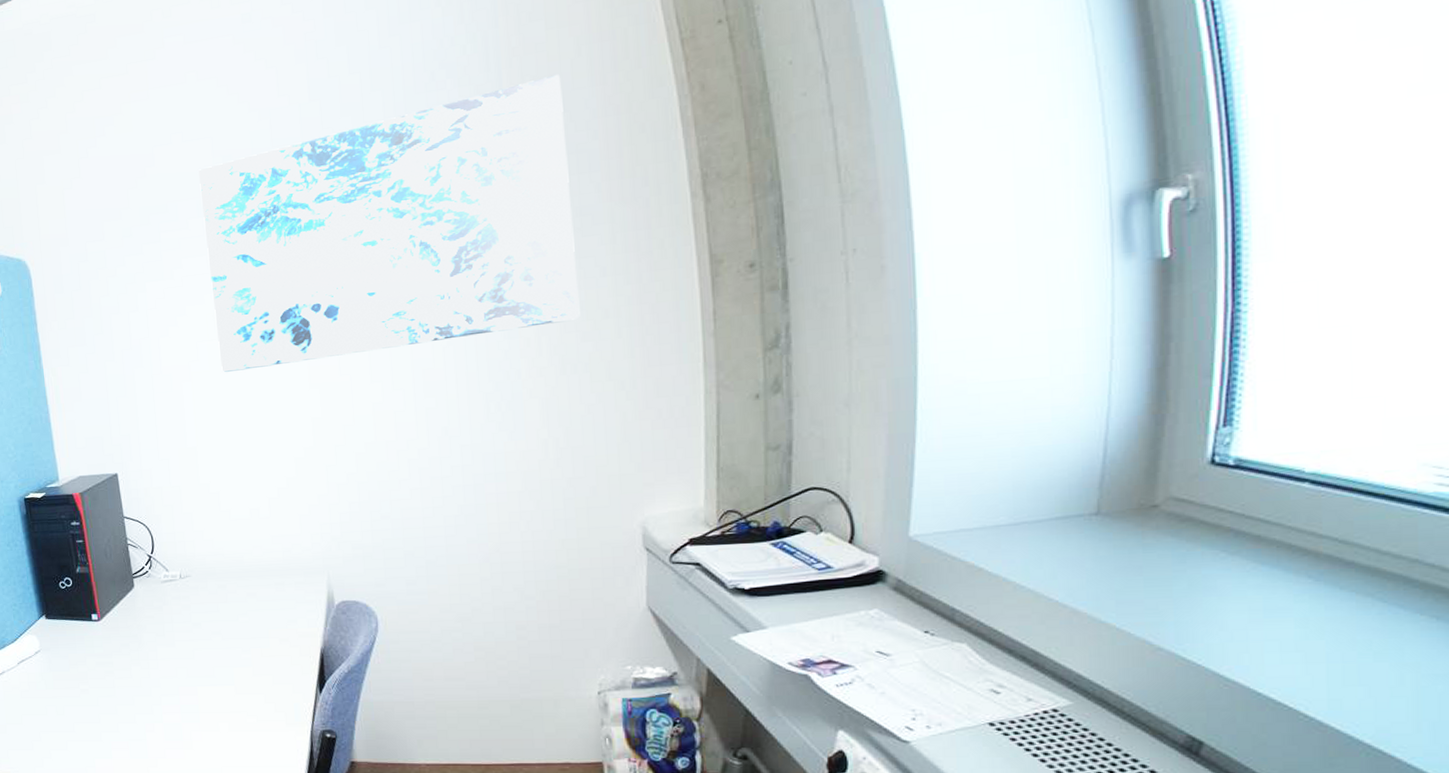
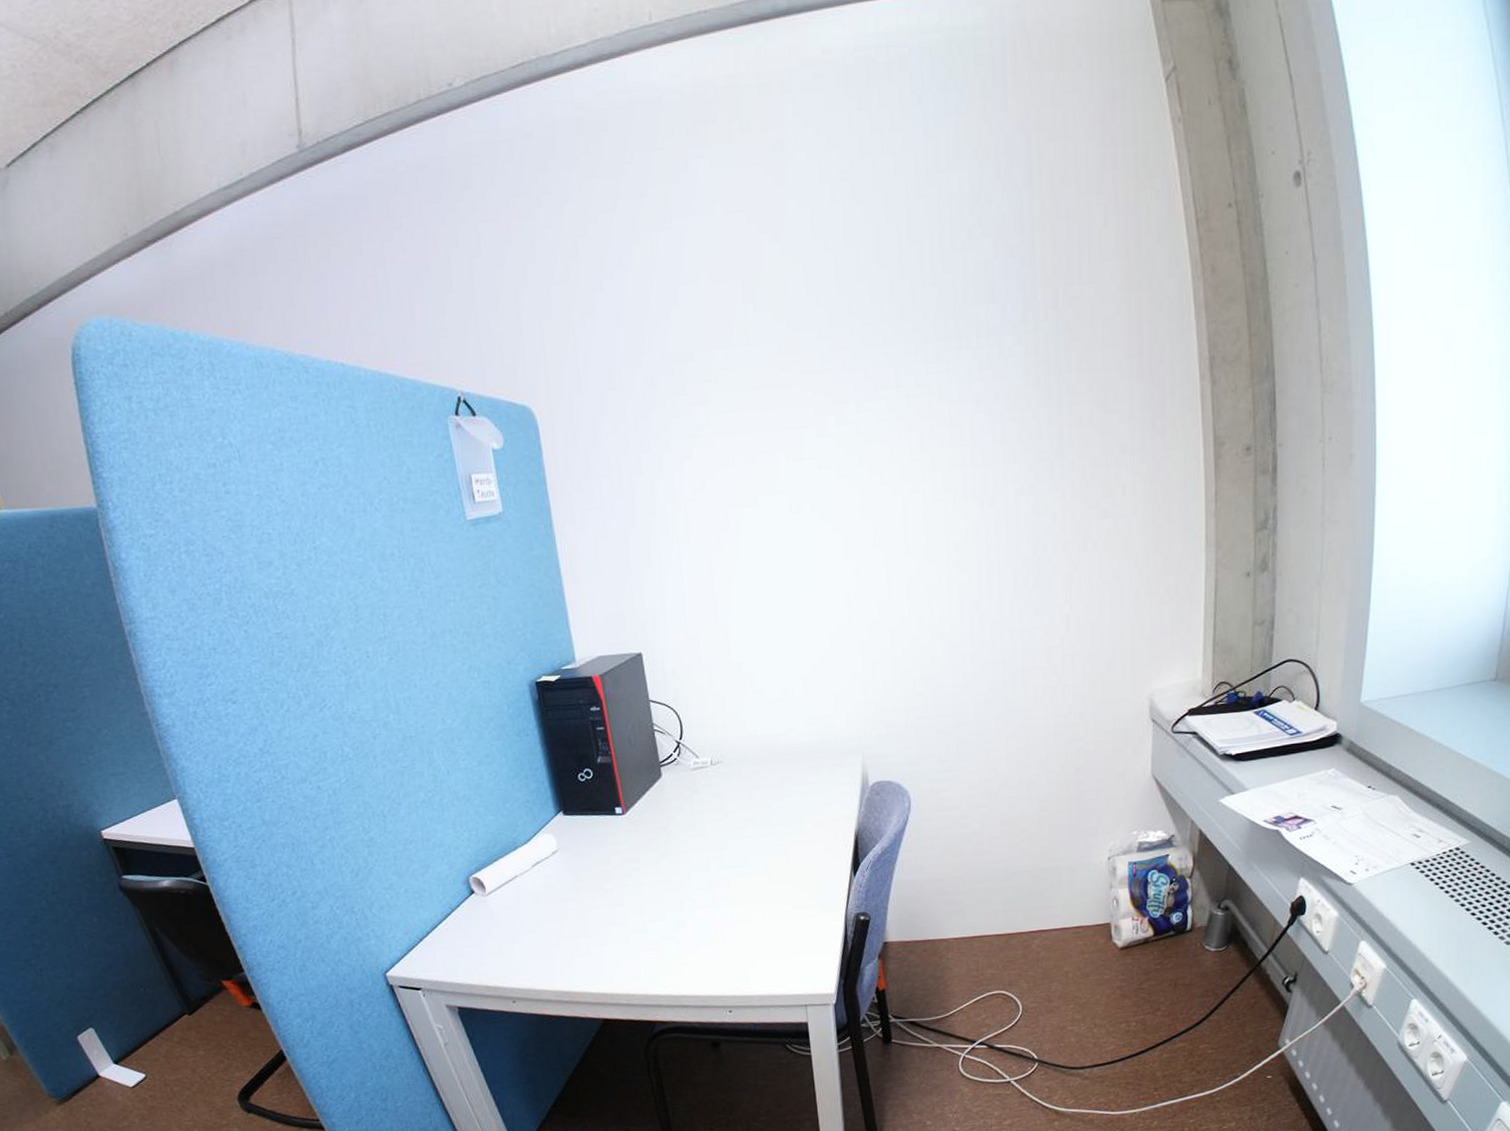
wall art: present [199,74,580,373] -> none [728,243,1101,543]

